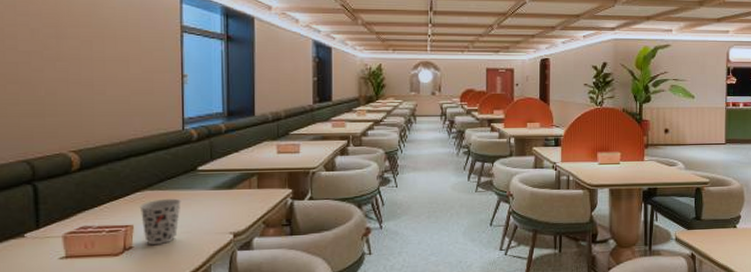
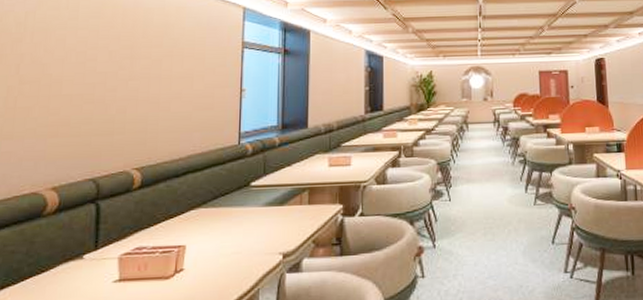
cup: present [139,198,181,246] -> none [193,216,233,268]

